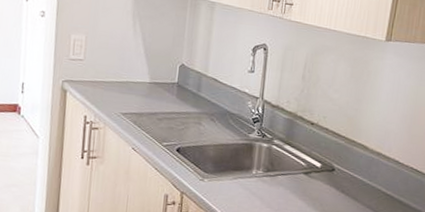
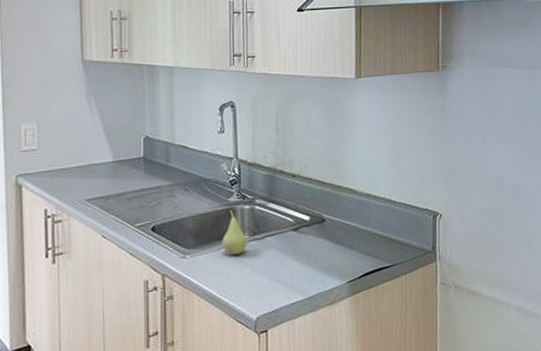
fruit: none [238,145,261,187] -> present [222,210,247,255]

